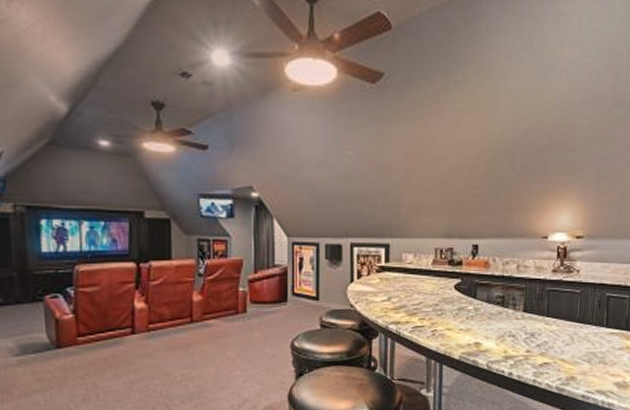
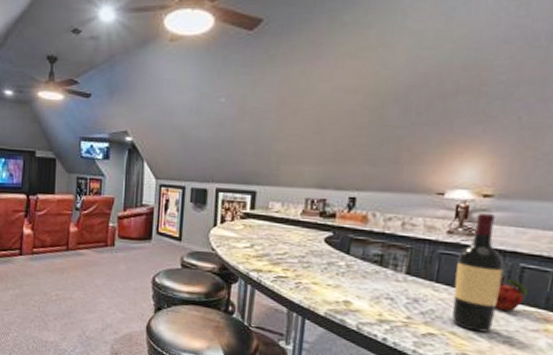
wine bottle: none [560,253,596,356] -> present [452,213,505,333]
fruit: none [591,306,614,335] -> present [494,276,529,312]

